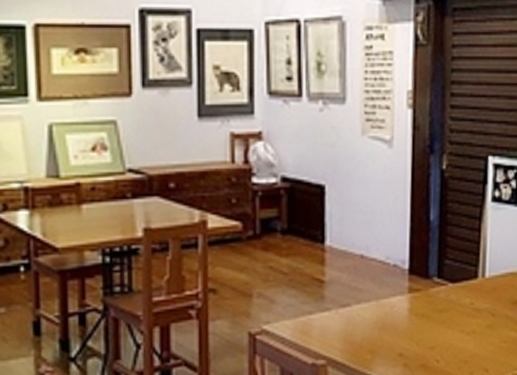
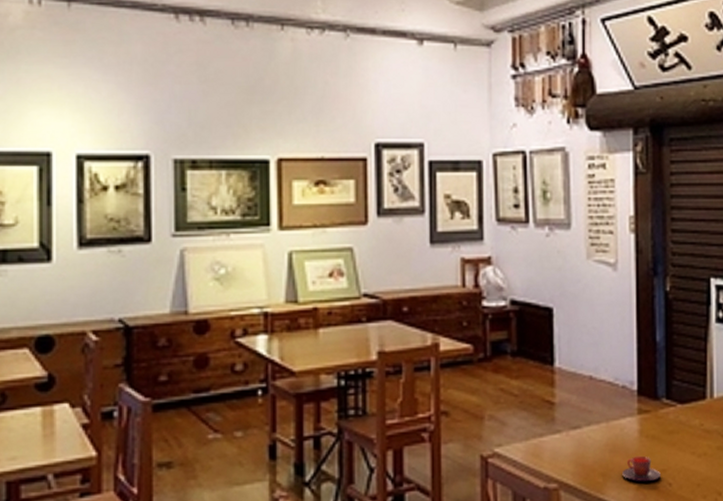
teacup: none [391,333,430,359] -> present [622,455,662,482]

